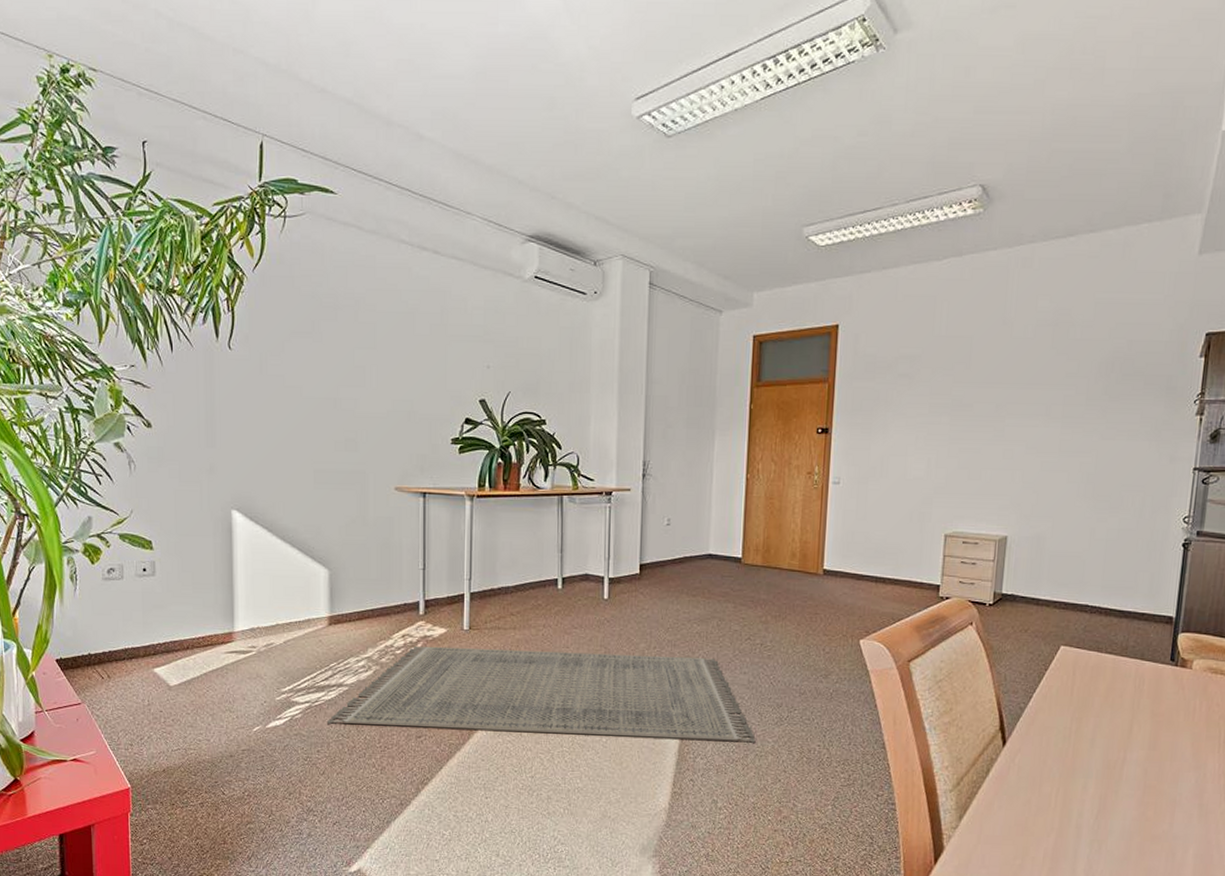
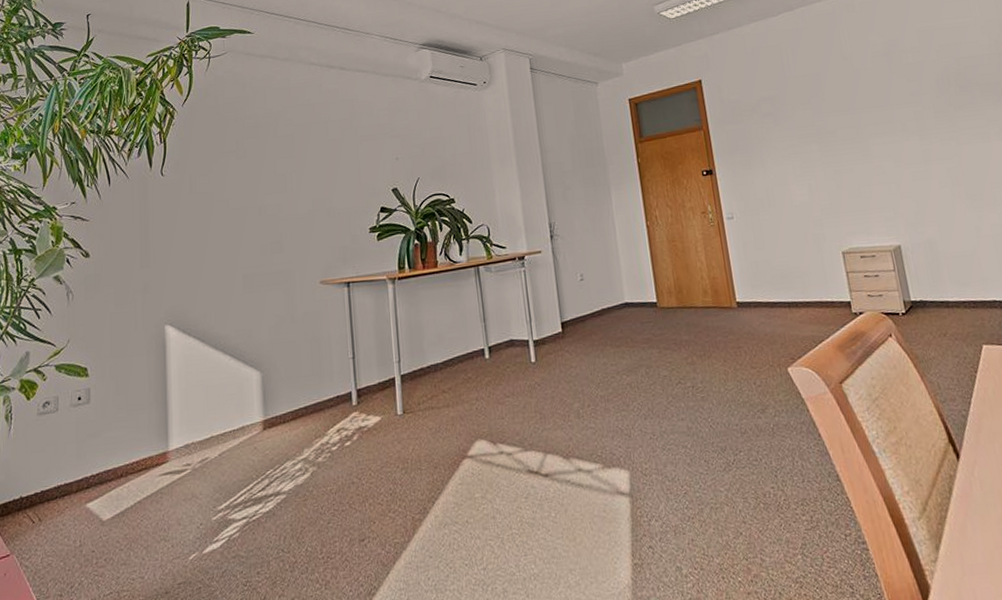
rug: present [327,646,756,743] -> none [266,409,708,539]

